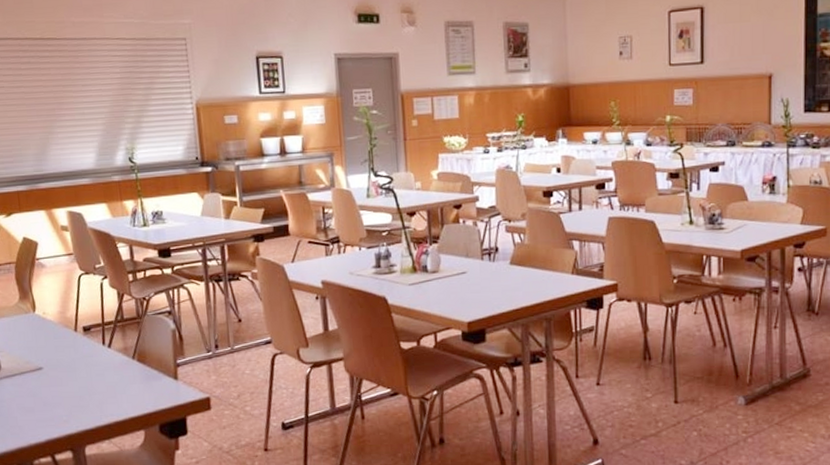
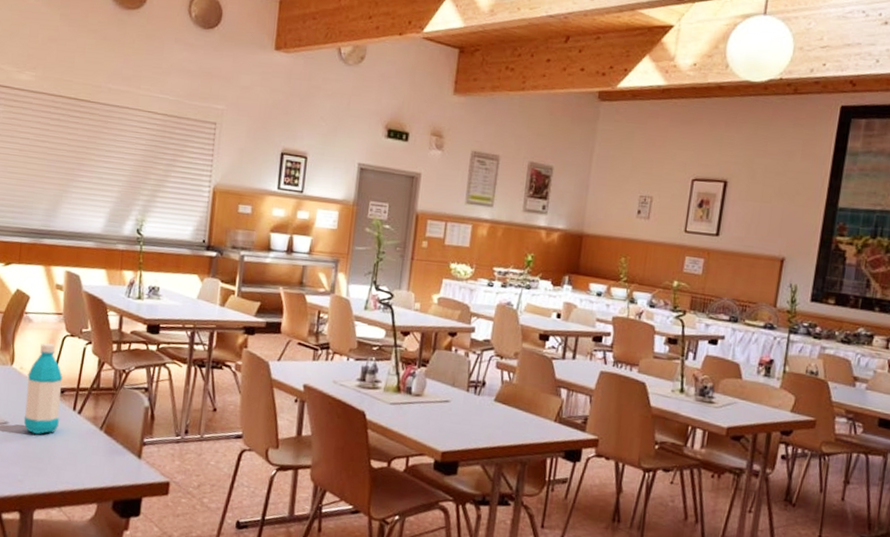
water bottle: none [51,284,92,375] -> present [23,343,63,435]

